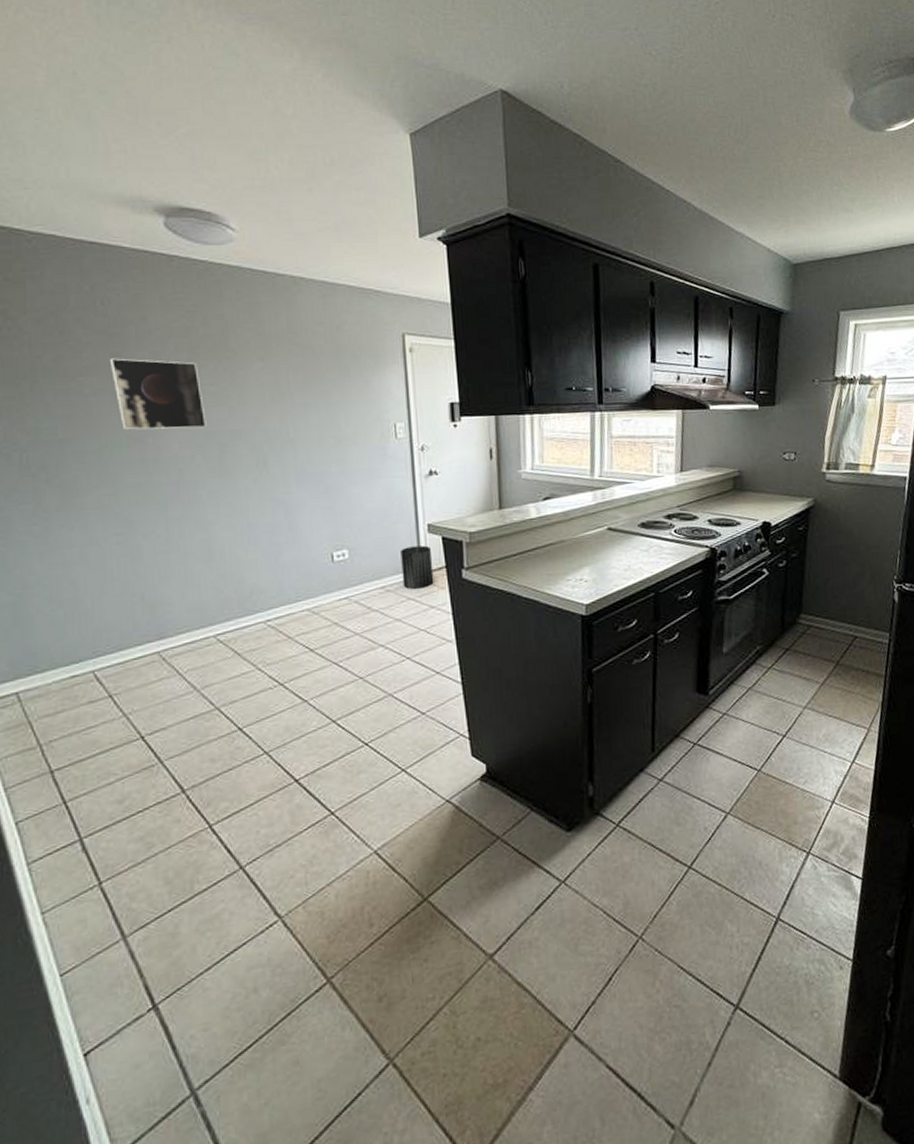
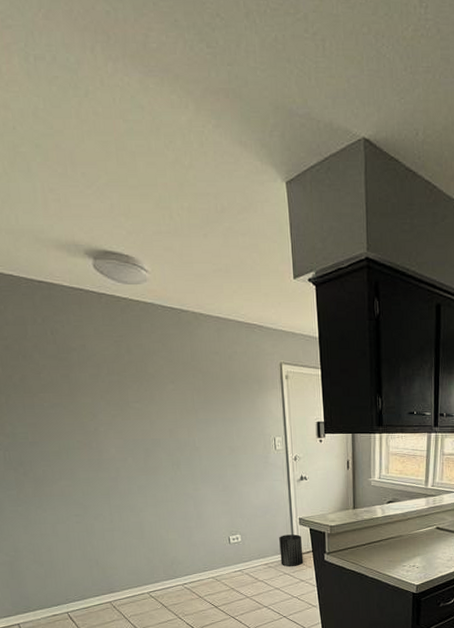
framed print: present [109,358,207,430] -> none [60,379,135,437]

